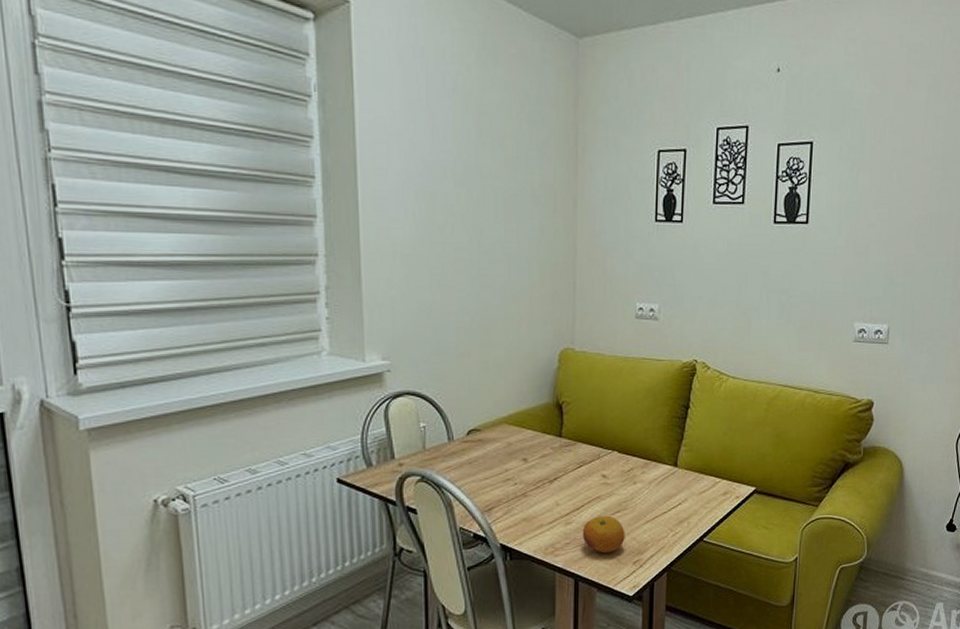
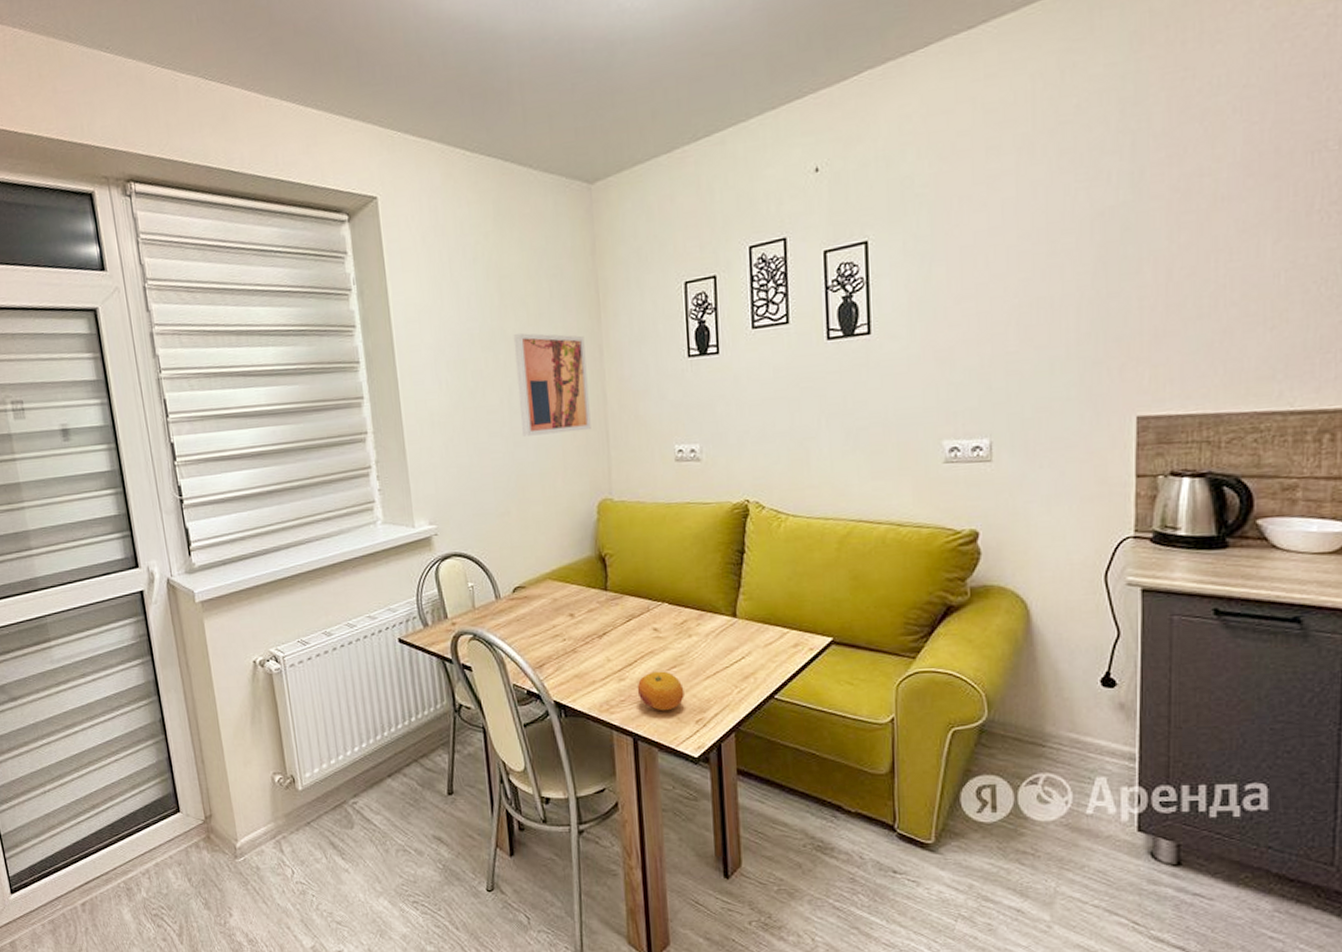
wall art: none [488,174,560,280] -> present [513,333,591,436]

